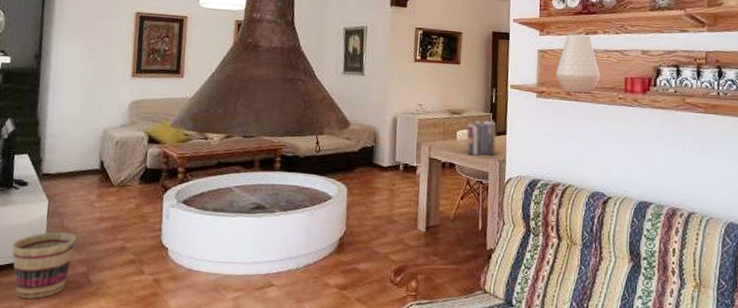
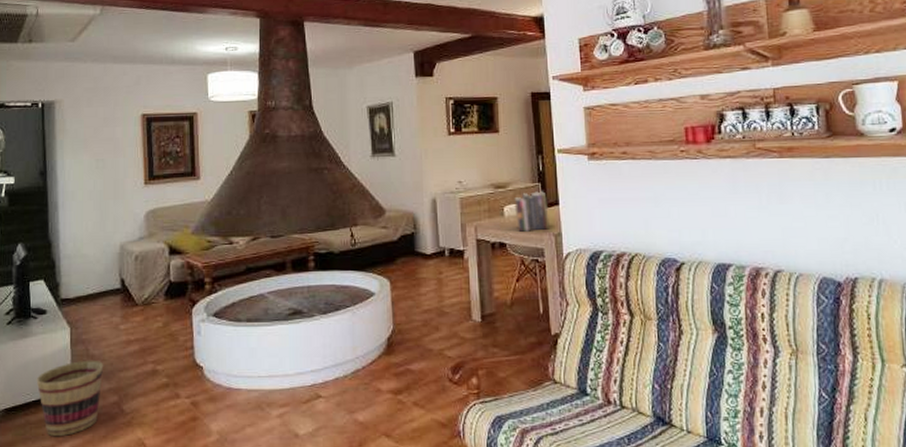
vase: present [555,34,601,94] -> none [606,85,657,151]

